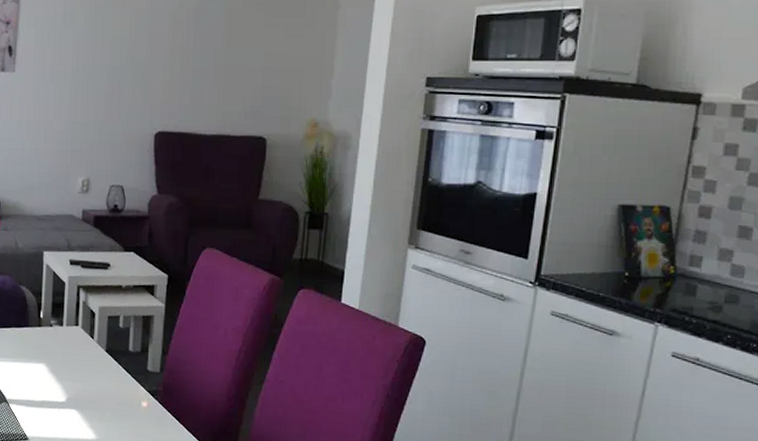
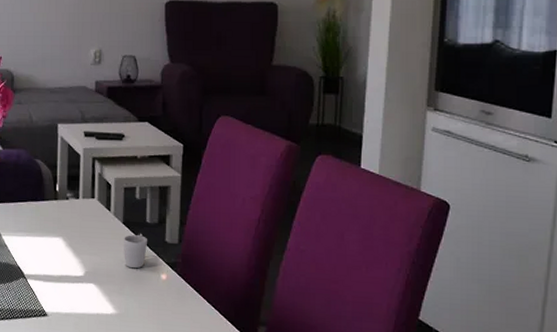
cup: none [106,362,129,396] -> present [124,234,147,269]

